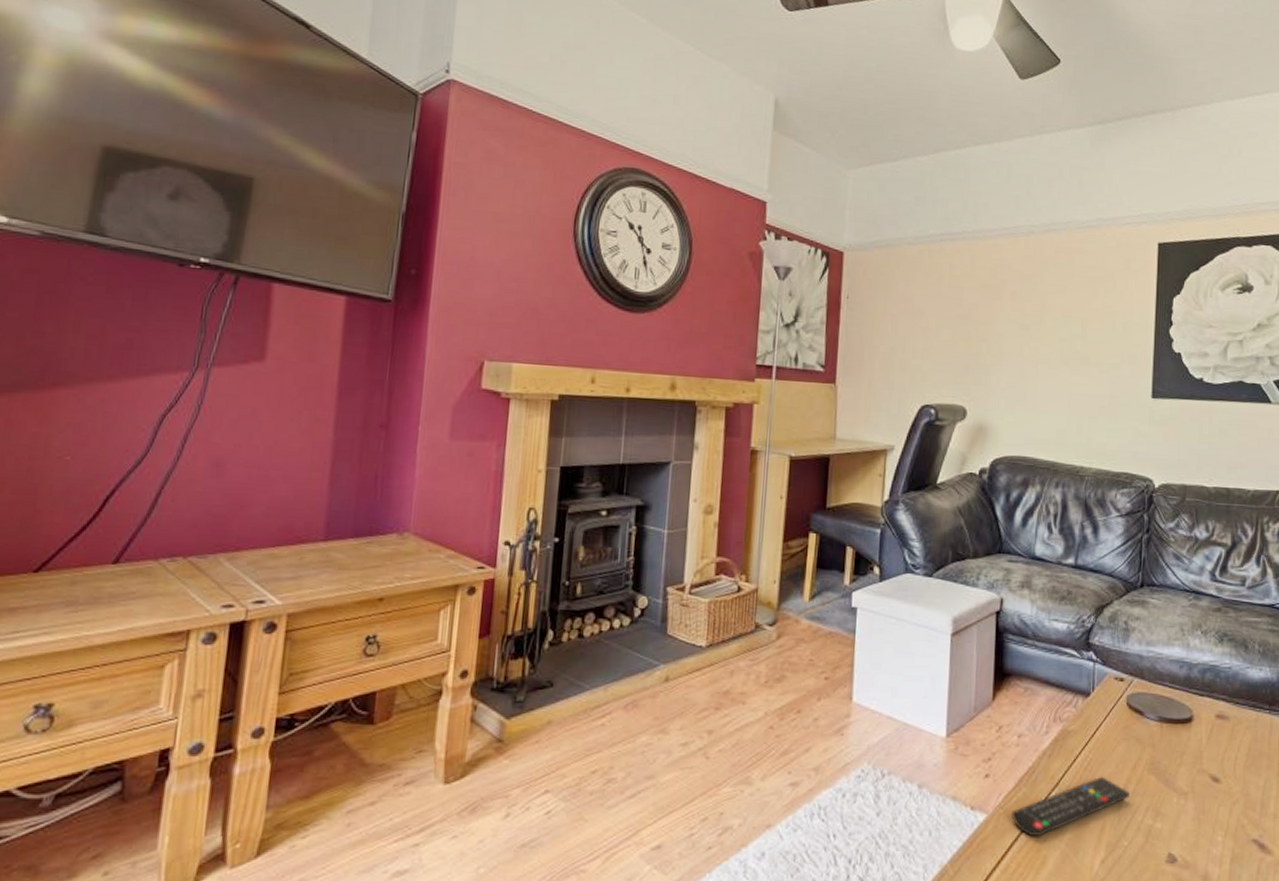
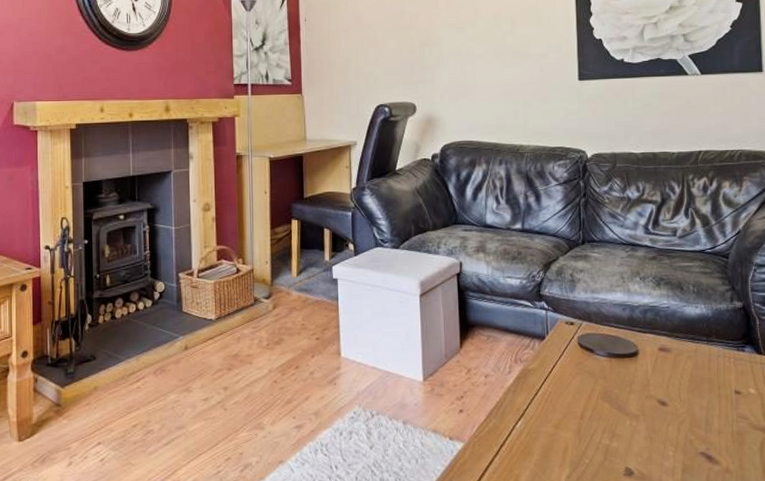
remote control: present [1010,776,1131,837] -> none [484,406,588,460]

